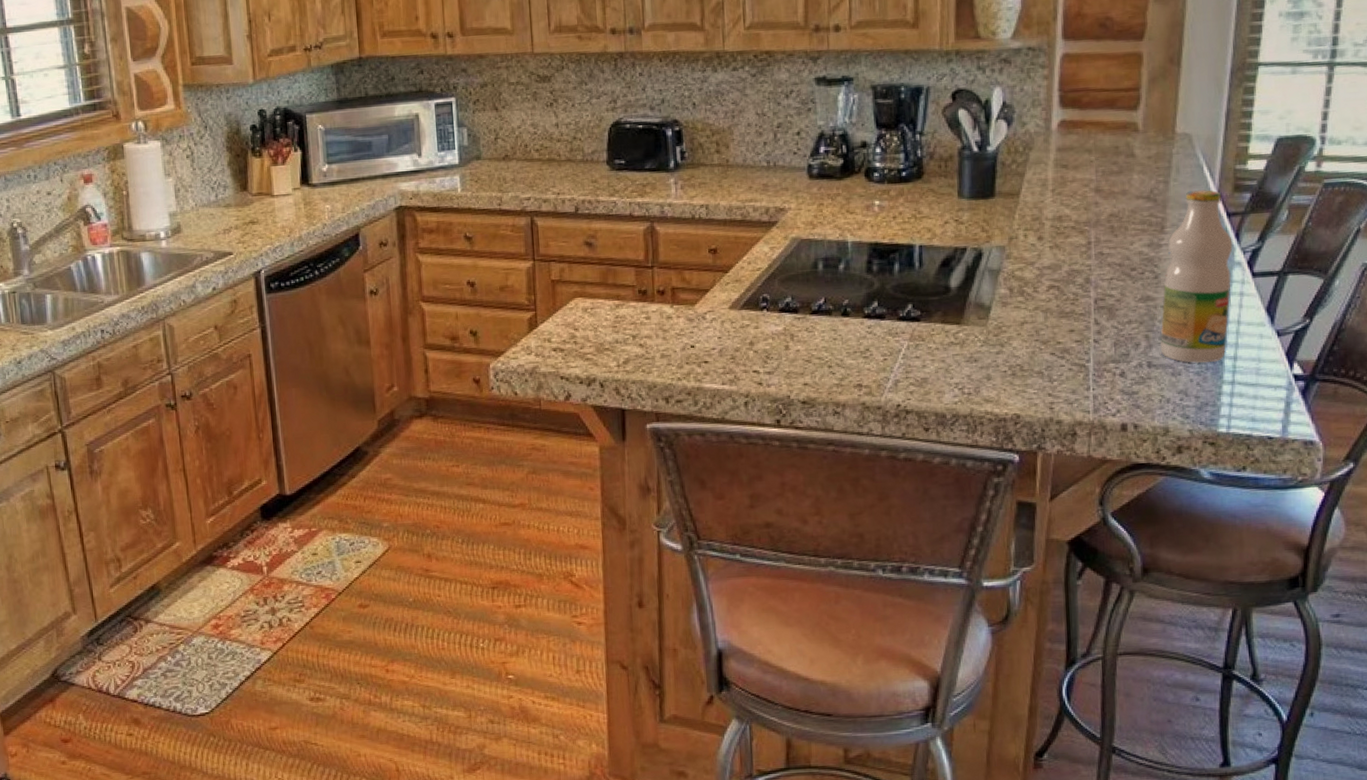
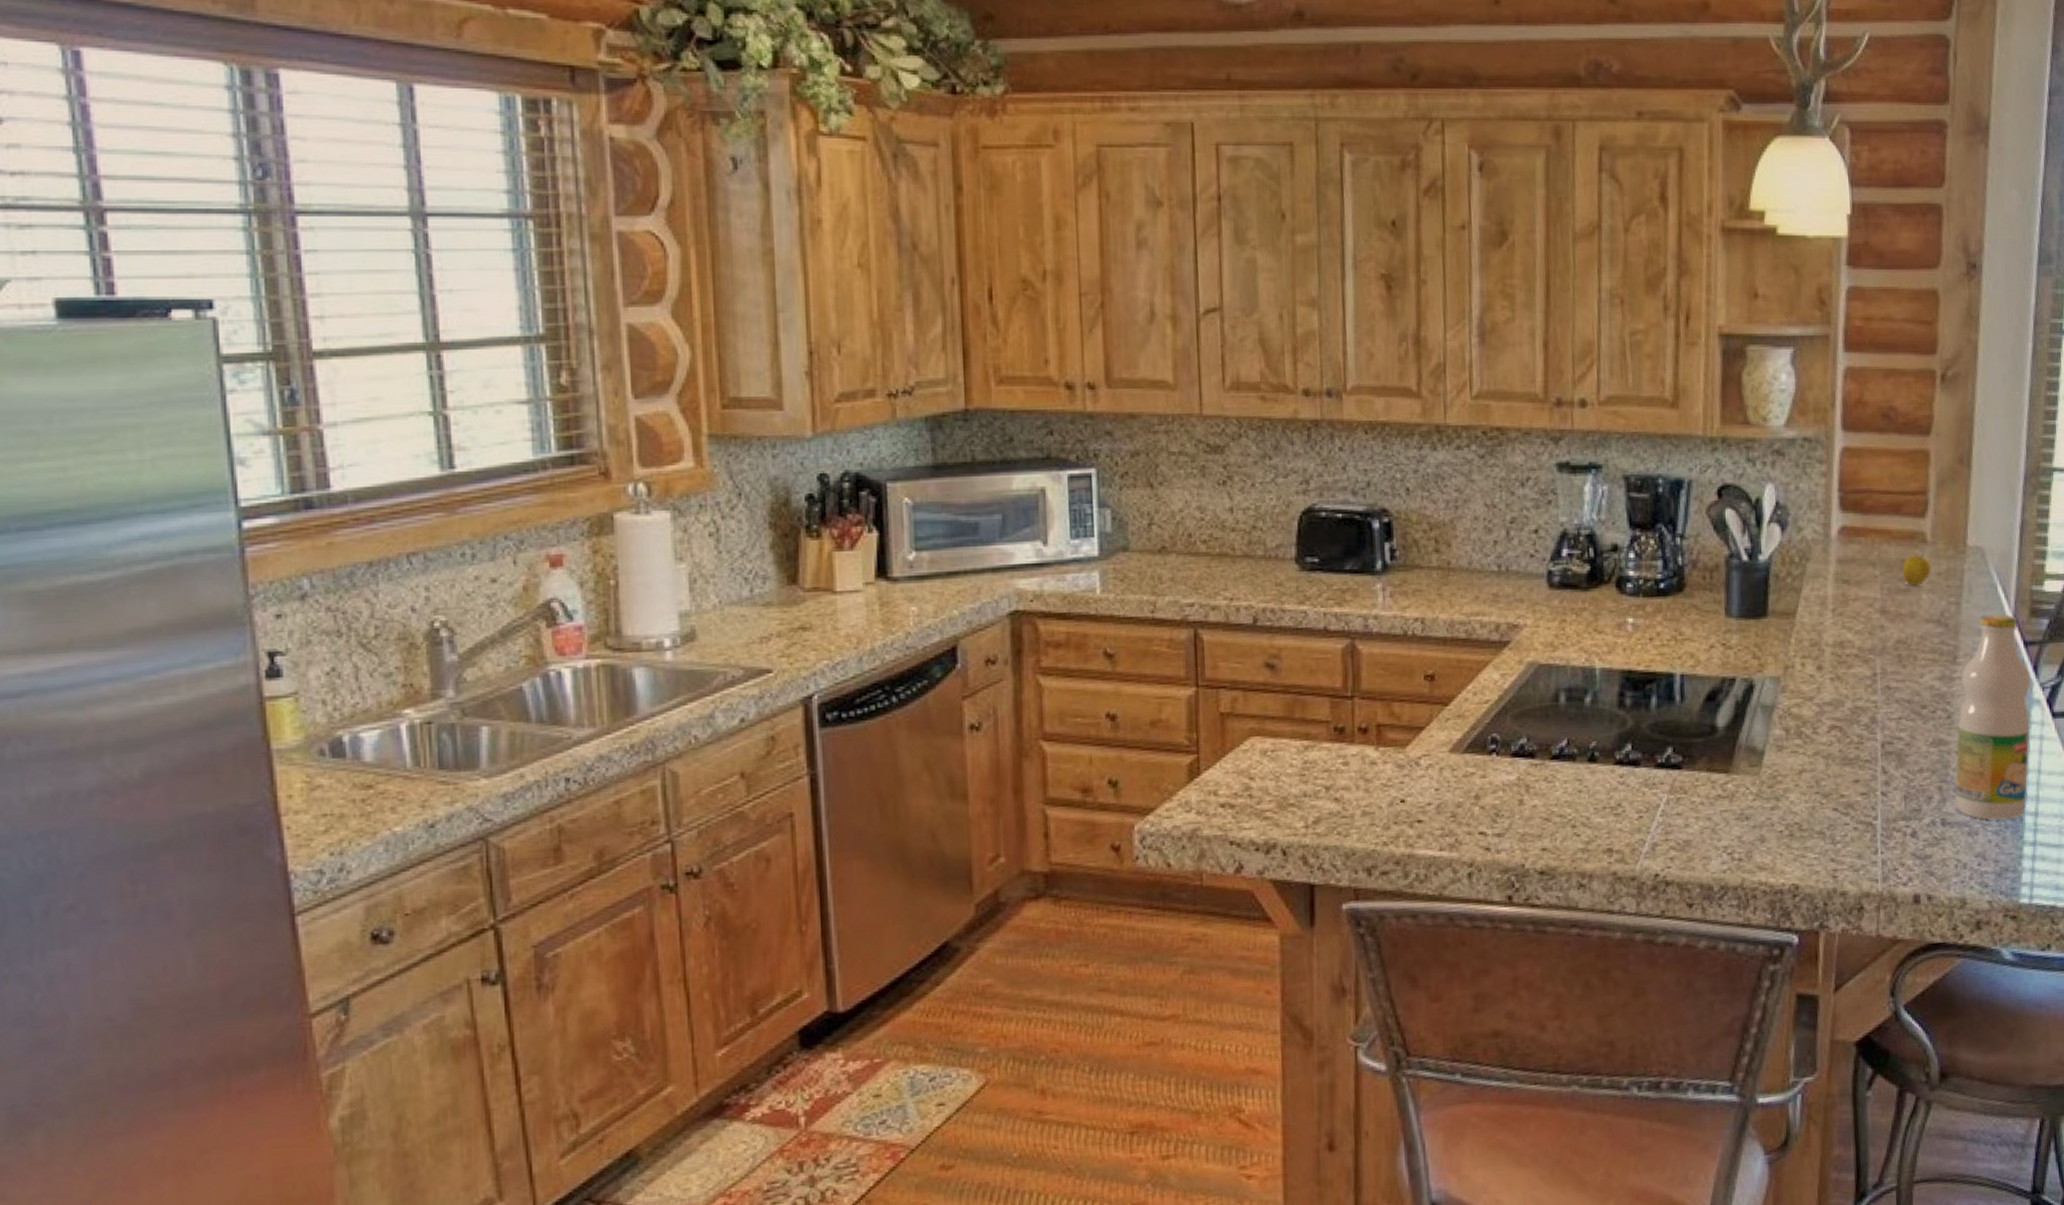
apple: none [1115,141,1143,168] -> present [1902,554,1932,586]

